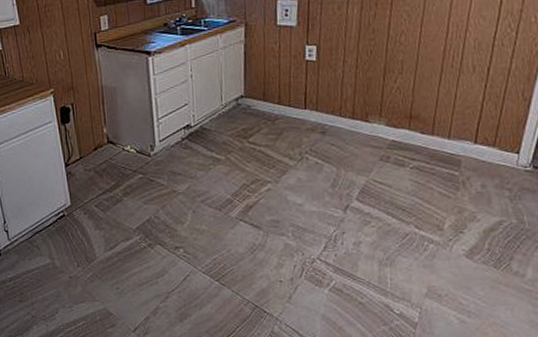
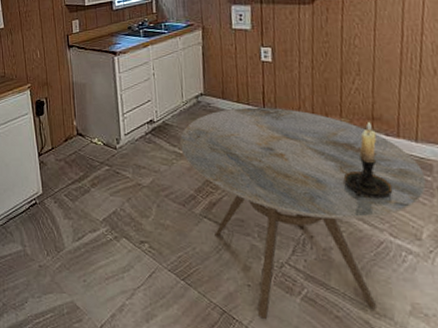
dining table: none [218,108,453,311] -> present [180,107,426,320]
candle holder: none [377,120,422,194] -> present [343,121,393,198]

